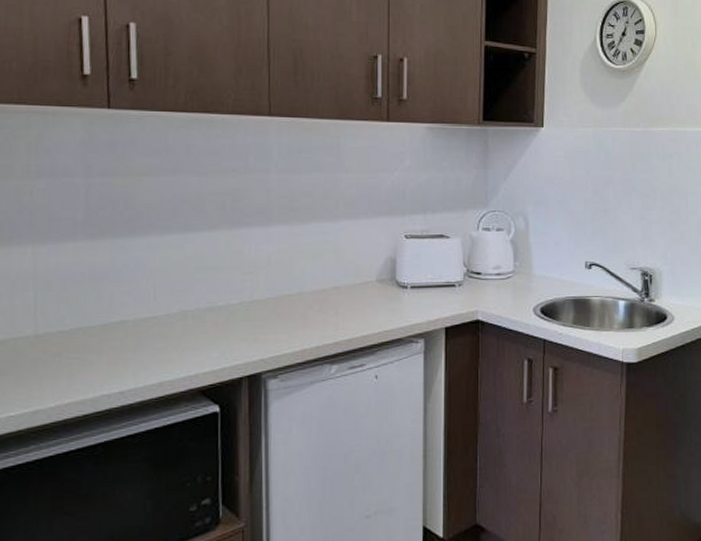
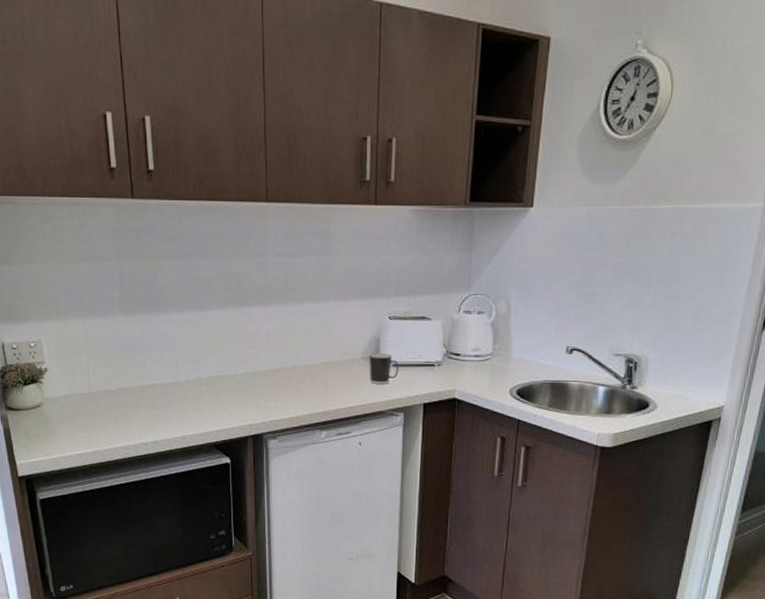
mug: none [383,275,417,309] -> present [368,353,399,384]

